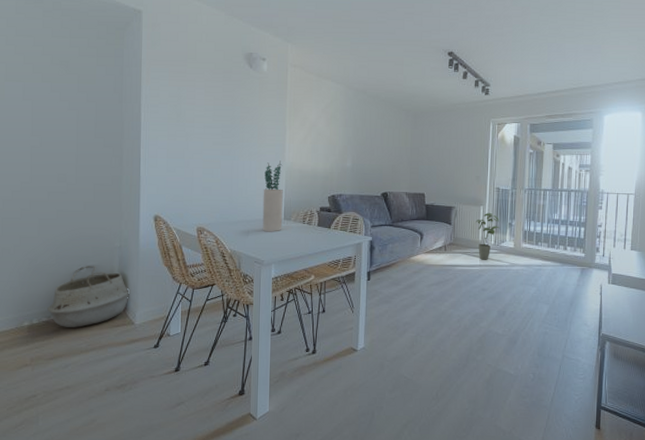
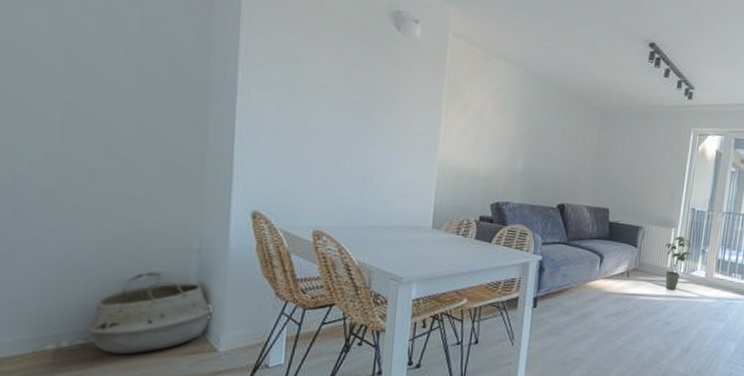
vase: present [262,160,283,232] -> none [402,154,434,243]

